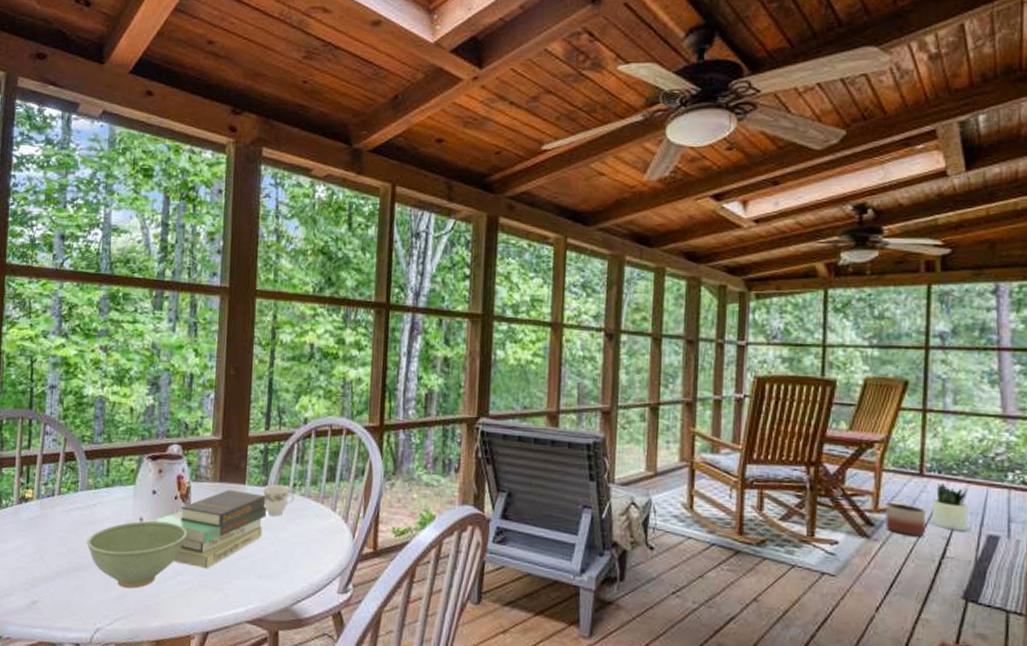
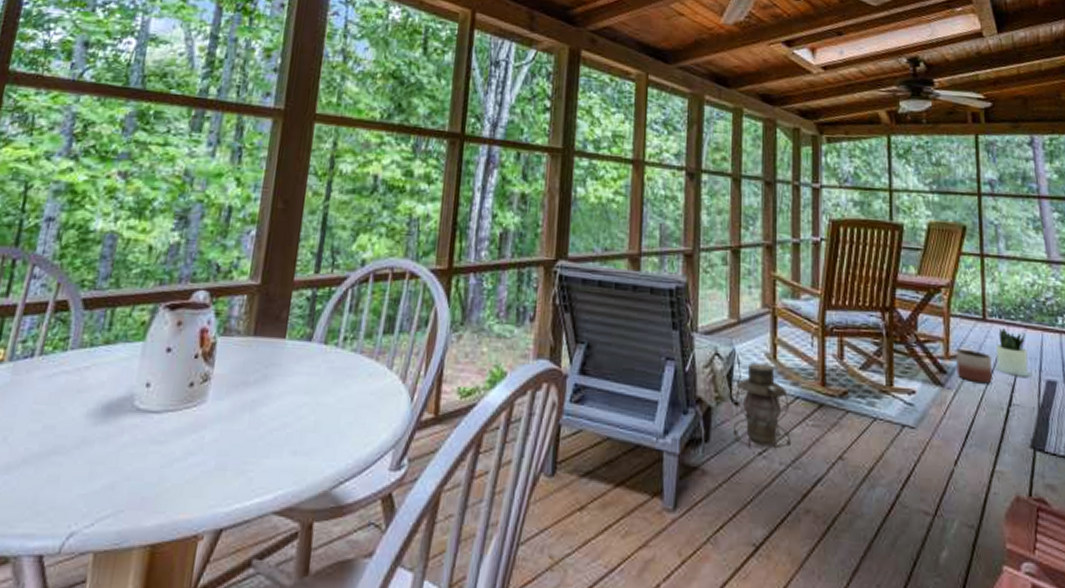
bowl: present [86,520,188,589] -> none [70,386,208,476]
books: present [152,490,267,568] -> none [163,345,310,445]
teacup: present [262,484,294,517] -> none [306,337,344,378]
lantern: none [647,512,705,590] -> present [732,363,791,449]

